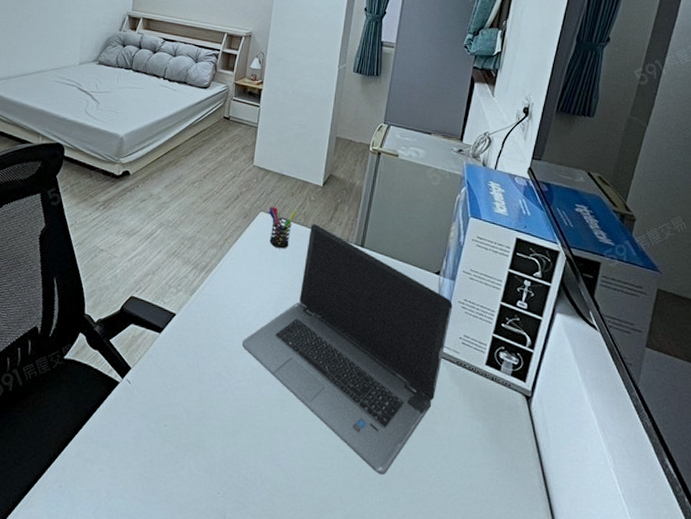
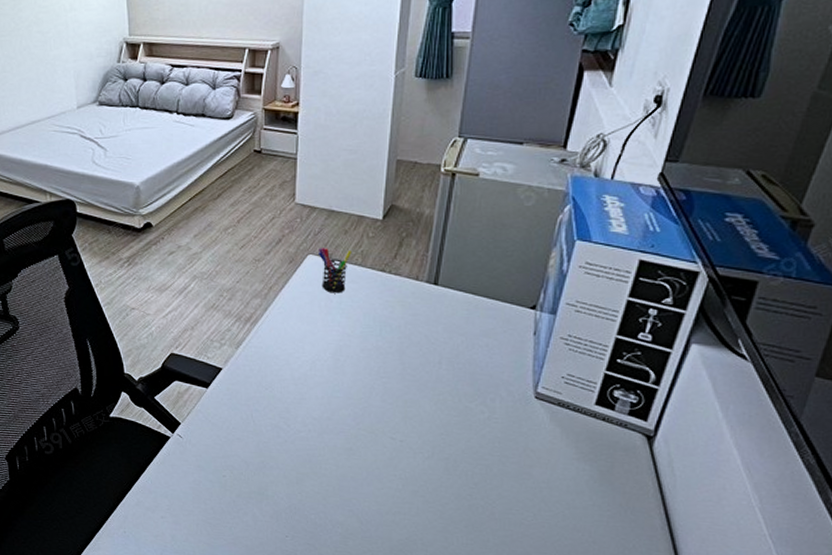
laptop computer: present [242,224,453,476] -> none [300,263,553,519]

